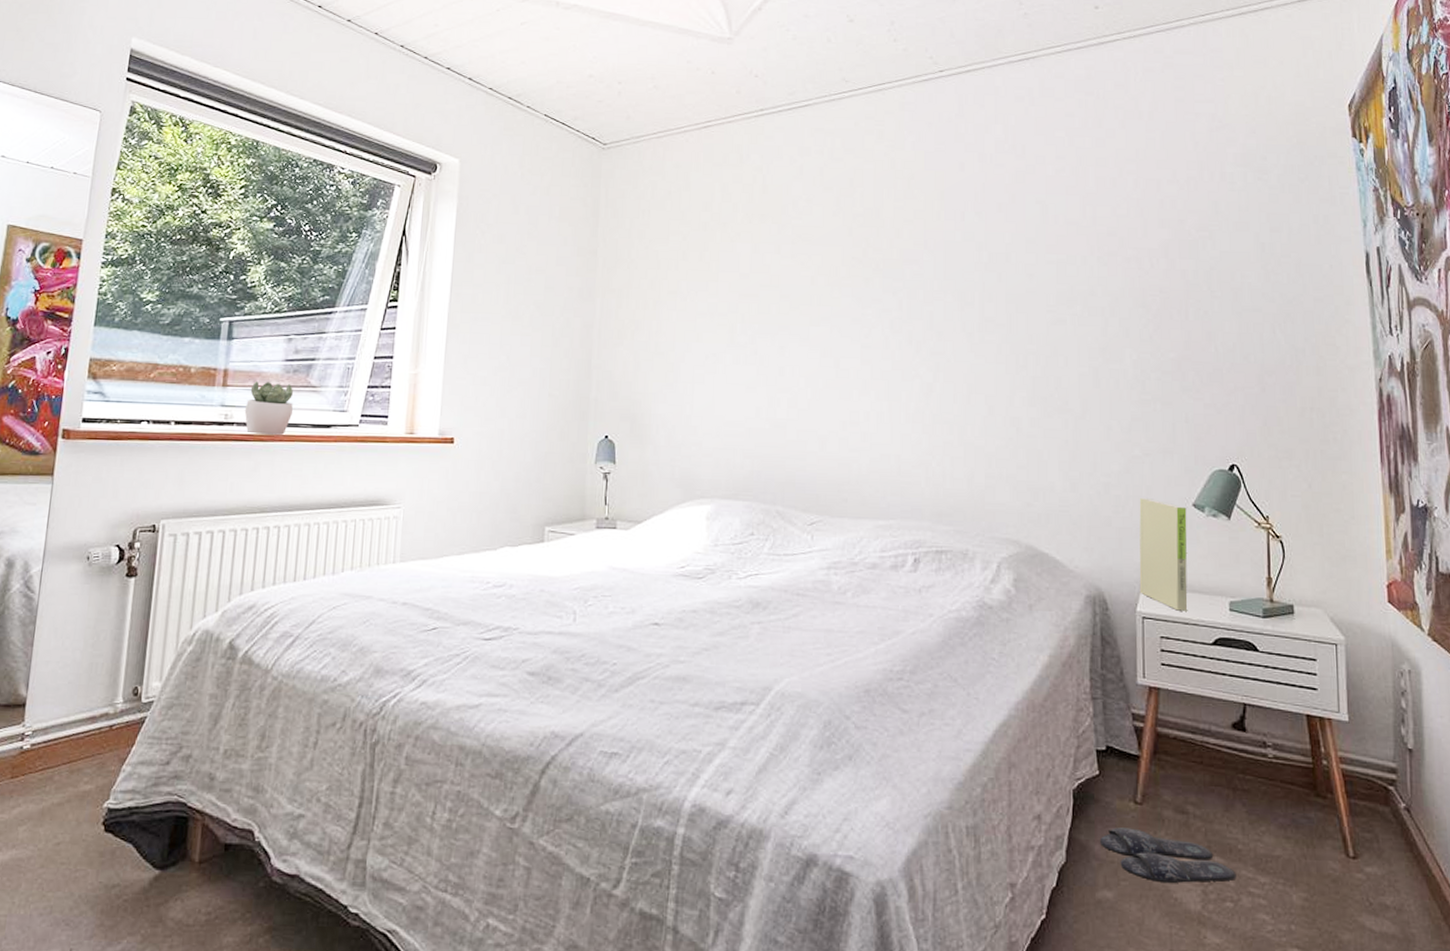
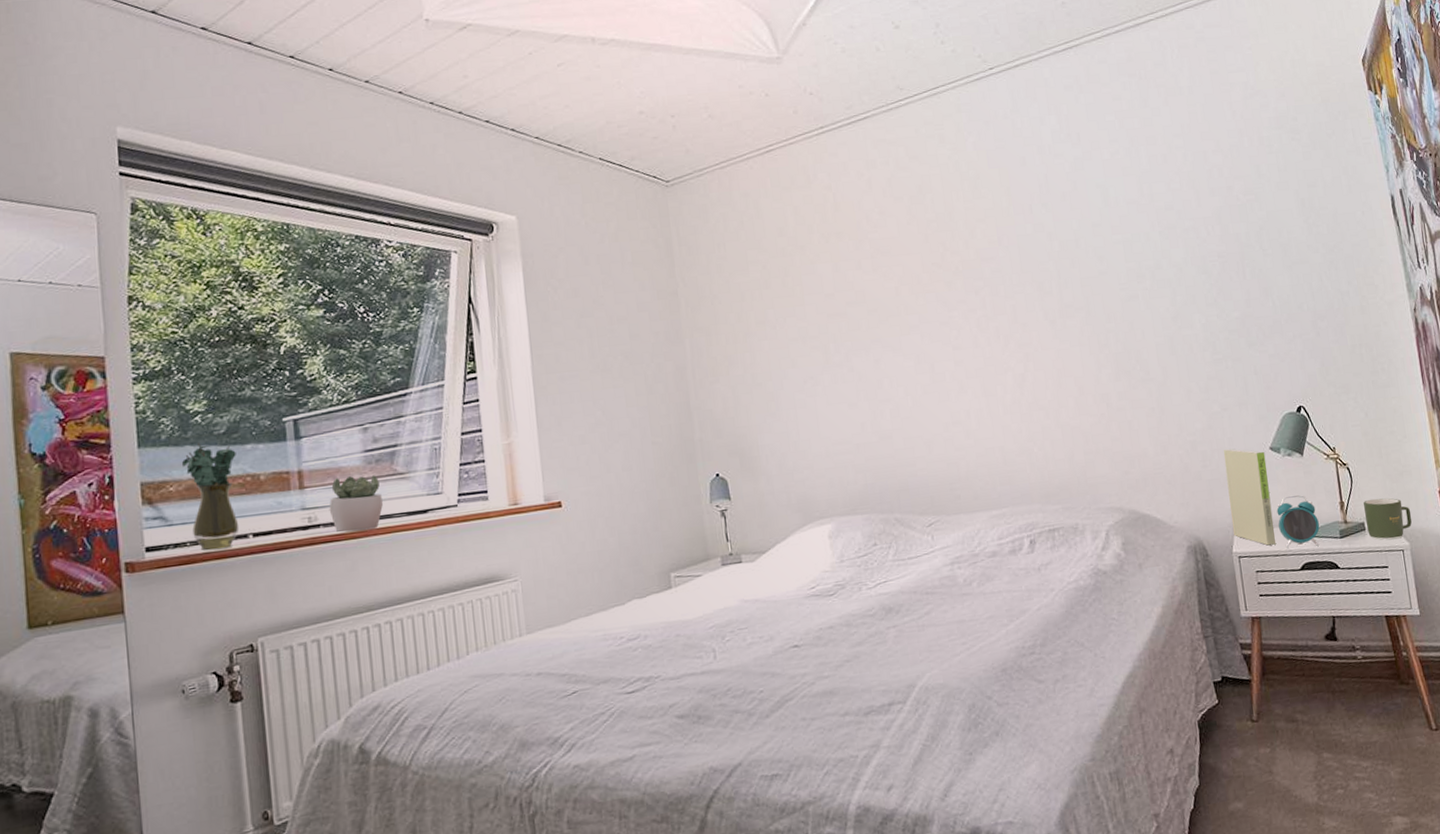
vase: none [124,329,175,431] -> present [181,443,240,551]
slippers: present [1100,827,1237,883] -> none [1226,743,1344,786]
alarm clock: none [1192,560,1240,621] -> present [1276,495,1320,548]
mug: none [1295,580,1351,631] -> present [1363,498,1412,540]

